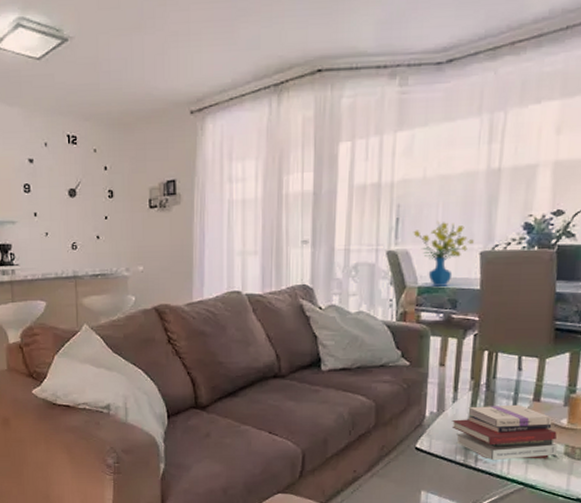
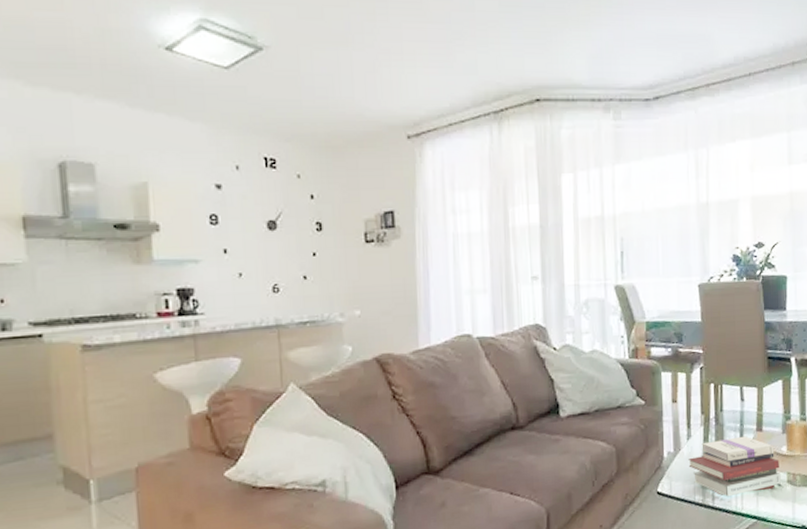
bouquet: present [413,221,474,287] -> none [637,254,692,321]

